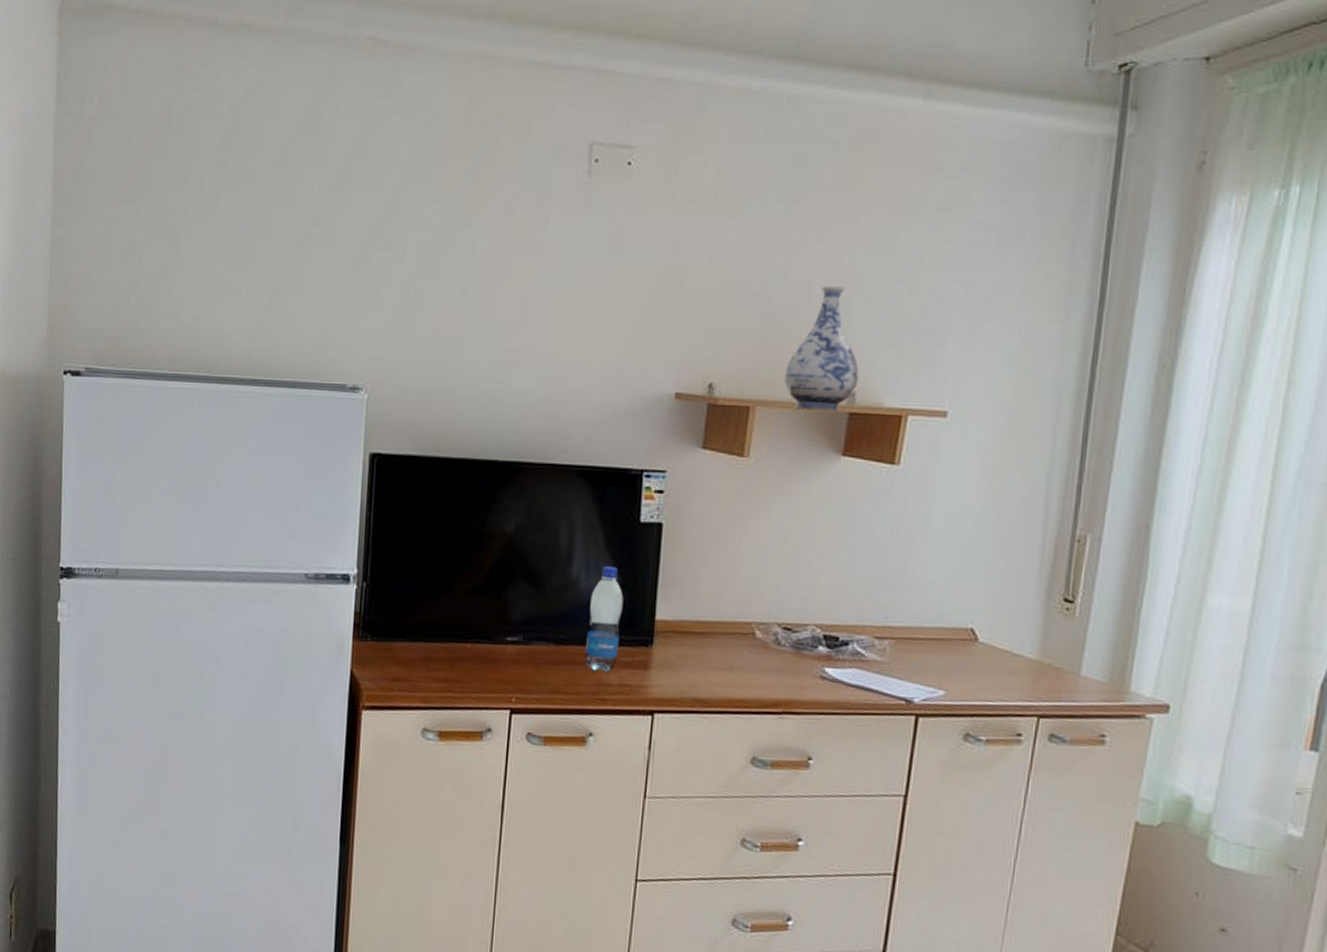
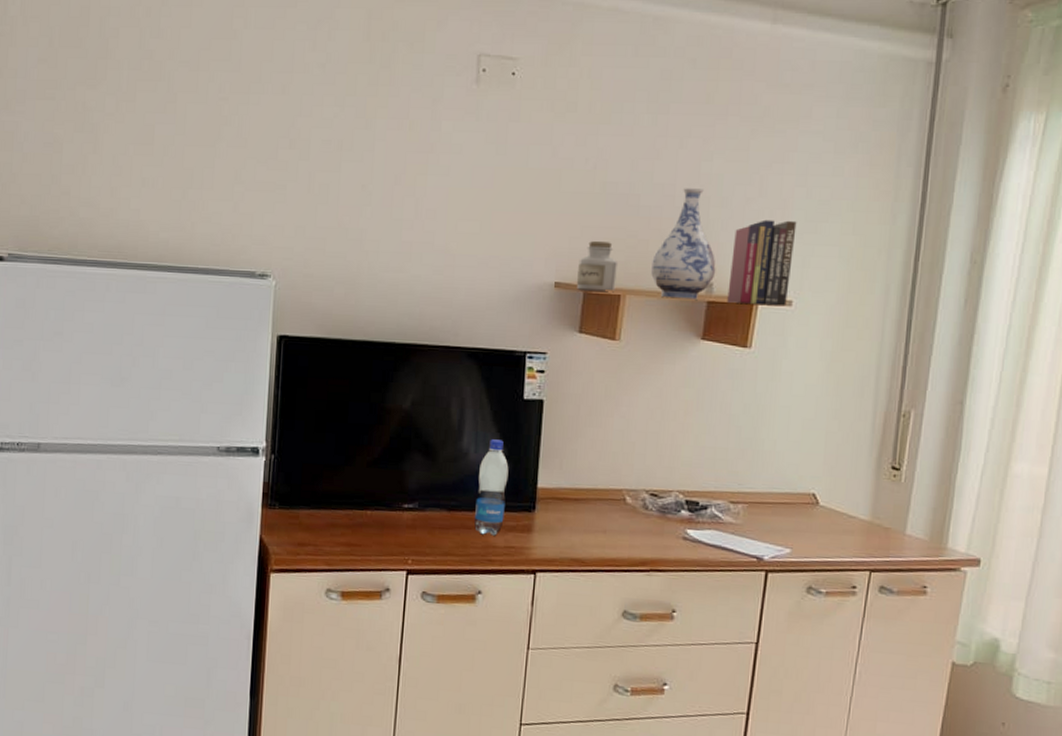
jar: none [699,346,748,404] -> present [576,240,619,293]
books: none [871,320,953,418] -> present [727,219,797,307]

